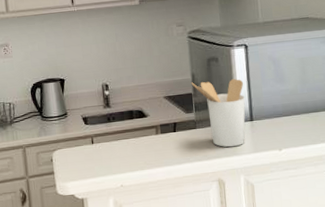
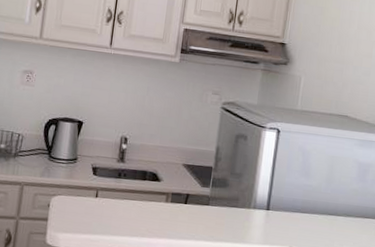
utensil holder: present [191,79,246,148] -> none [214,155,268,234]

